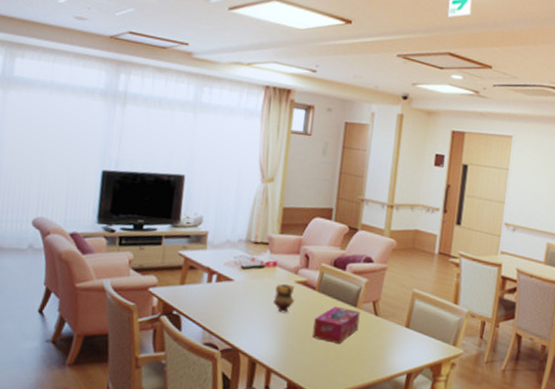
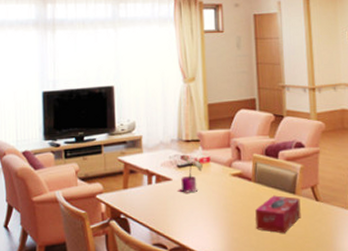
potted plant: none [238,256,268,296] -> present [178,154,203,193]
teapot: present [273,283,295,313] -> none [212,178,233,207]

